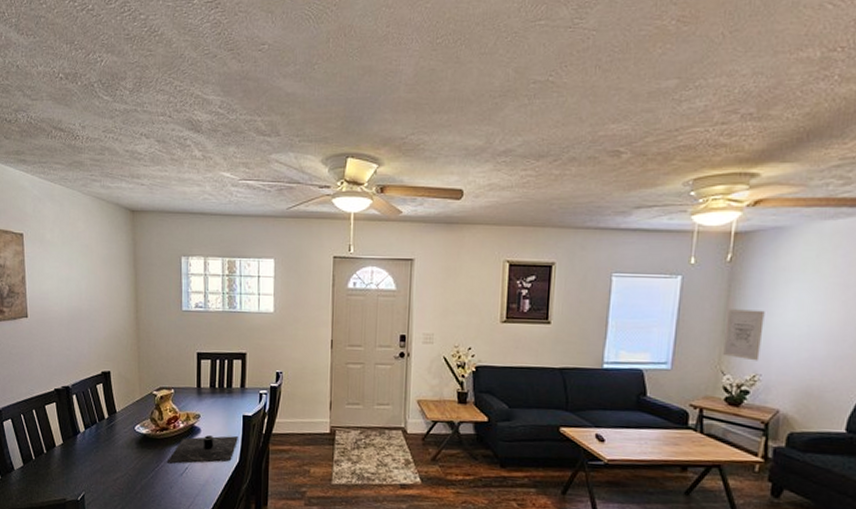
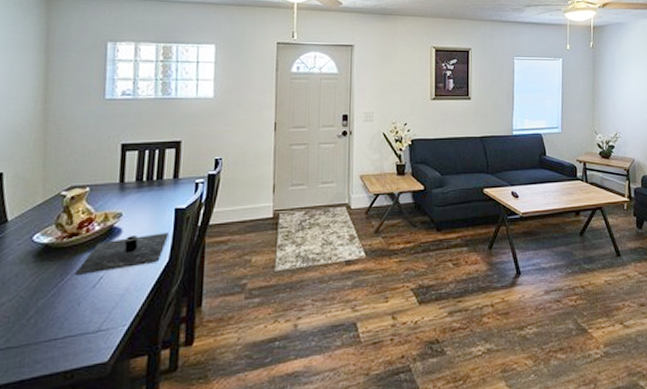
wall art: present [723,309,765,361] -> none [594,83,618,122]

